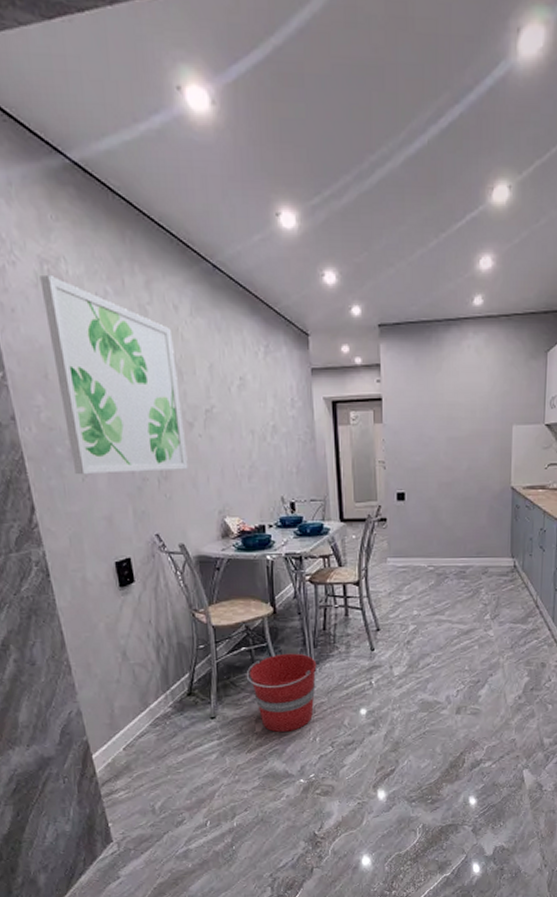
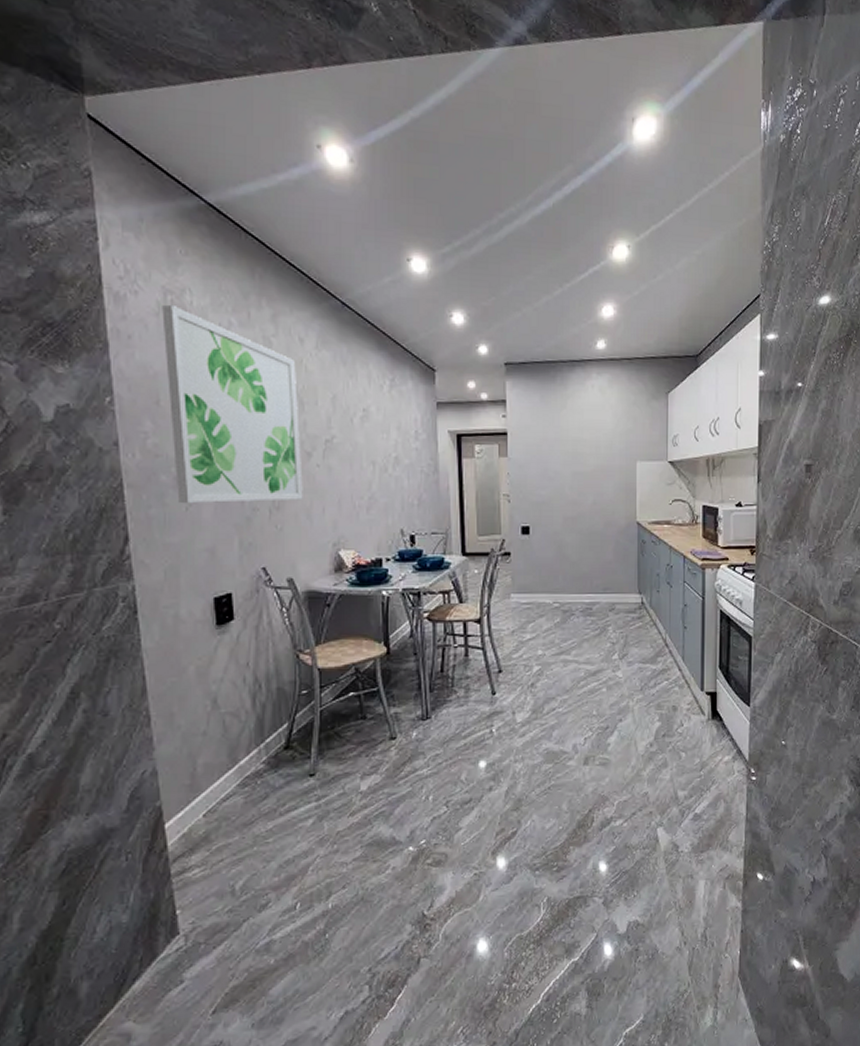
bucket: present [246,653,317,732] -> none [353,698,433,791]

